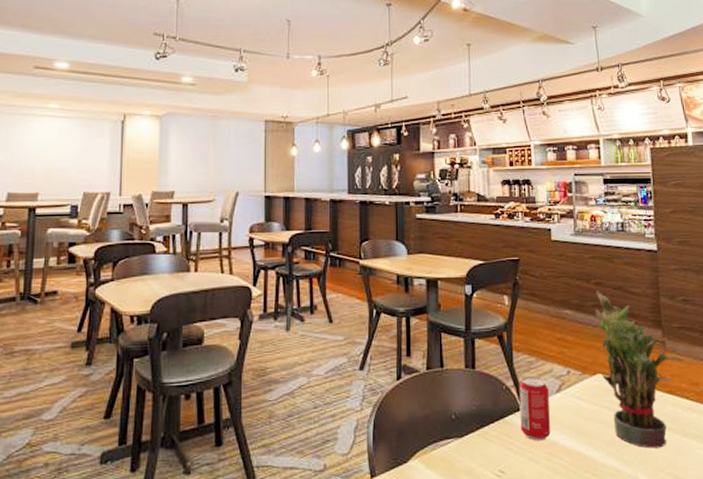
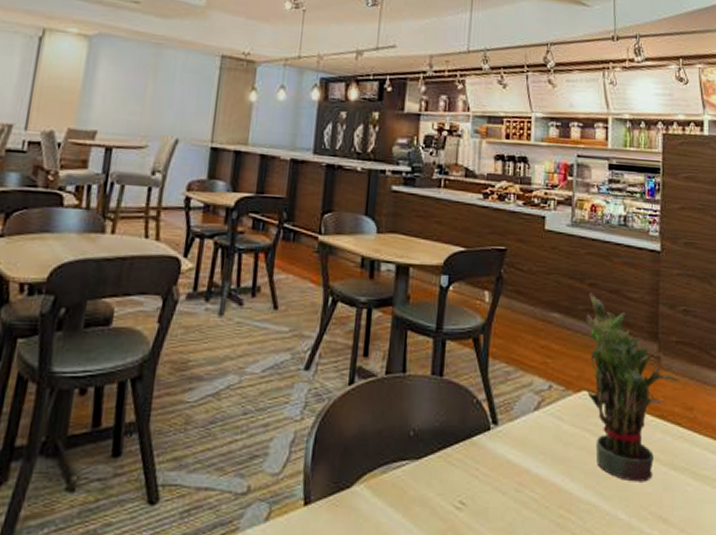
beverage can: present [519,375,550,441] -> none [489,388,527,468]

